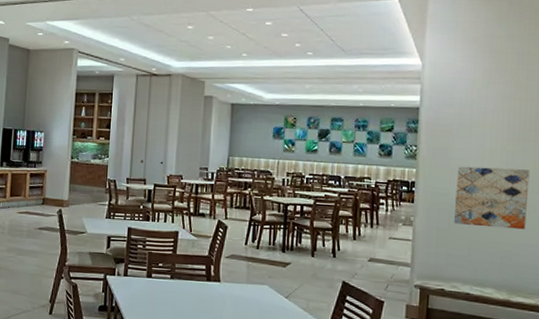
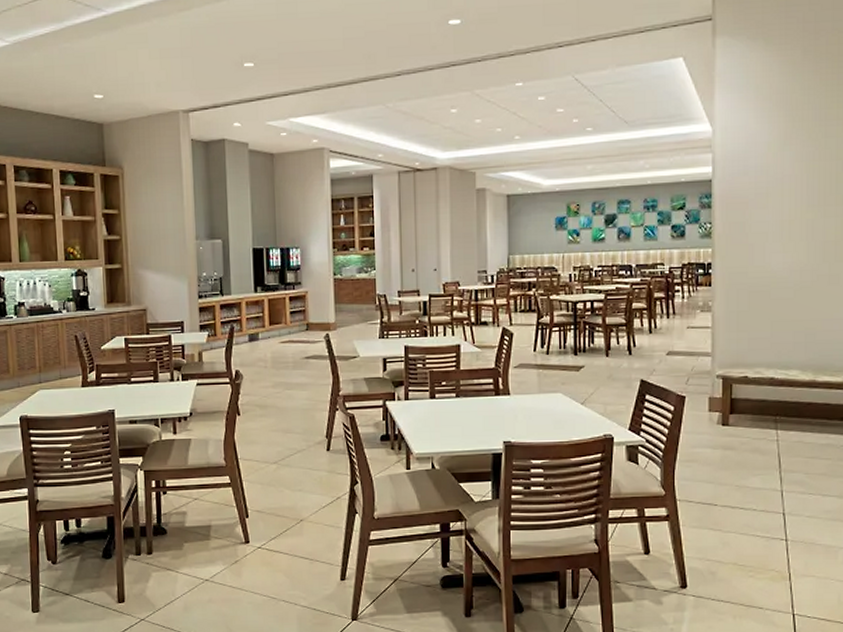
wall art: present [453,166,530,230] -> none [754,237,832,305]

